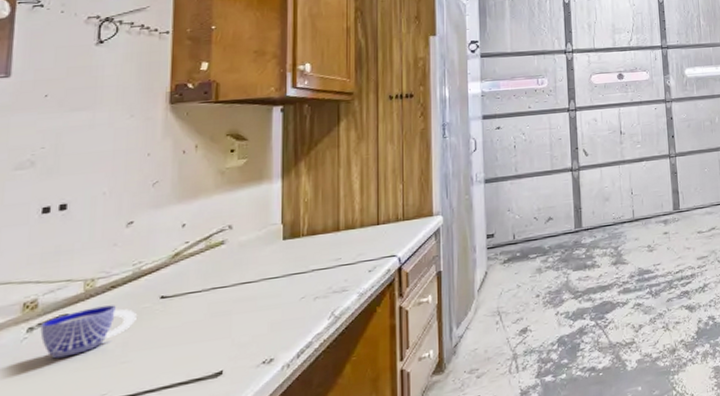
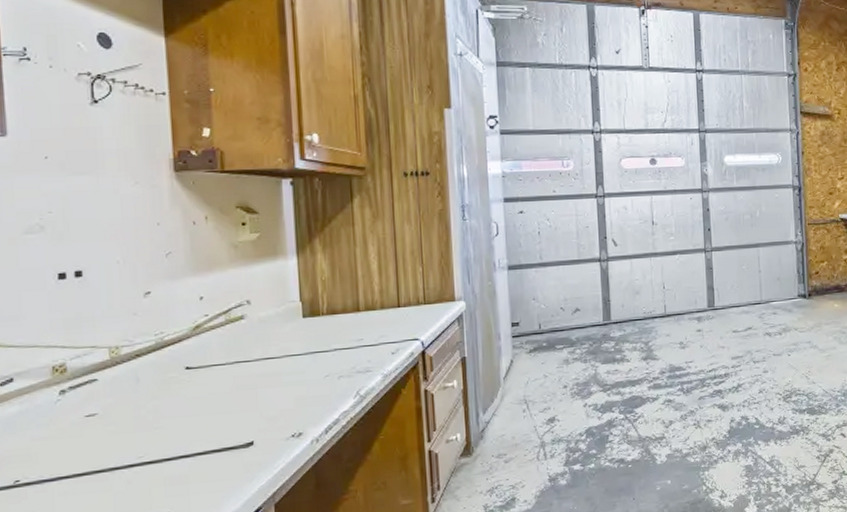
cup: present [40,305,137,359] -> none [72,373,164,421]

